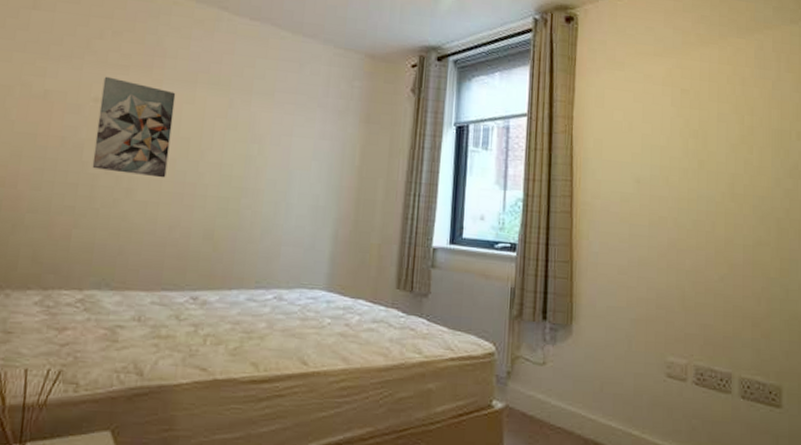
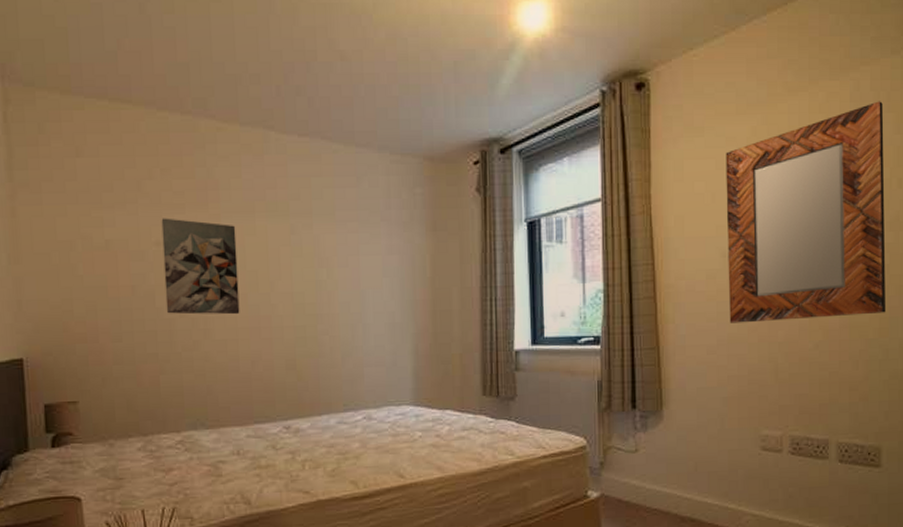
home mirror: none [640,61,787,254] -> present [726,101,886,323]

